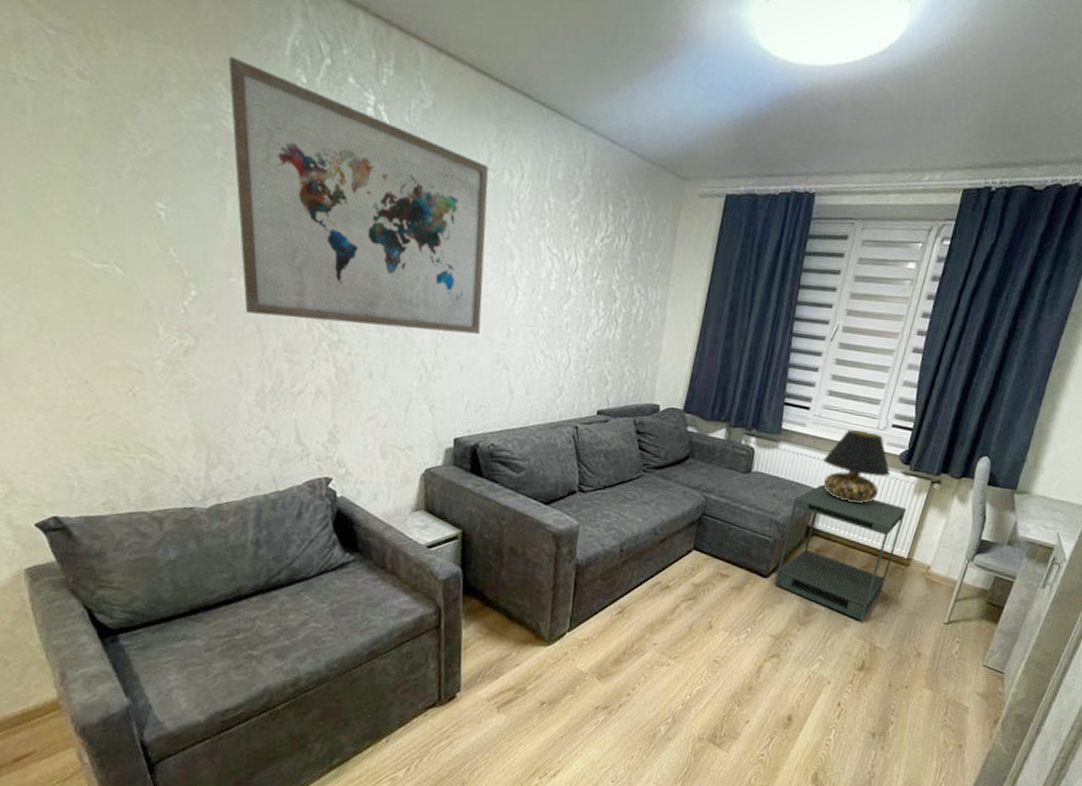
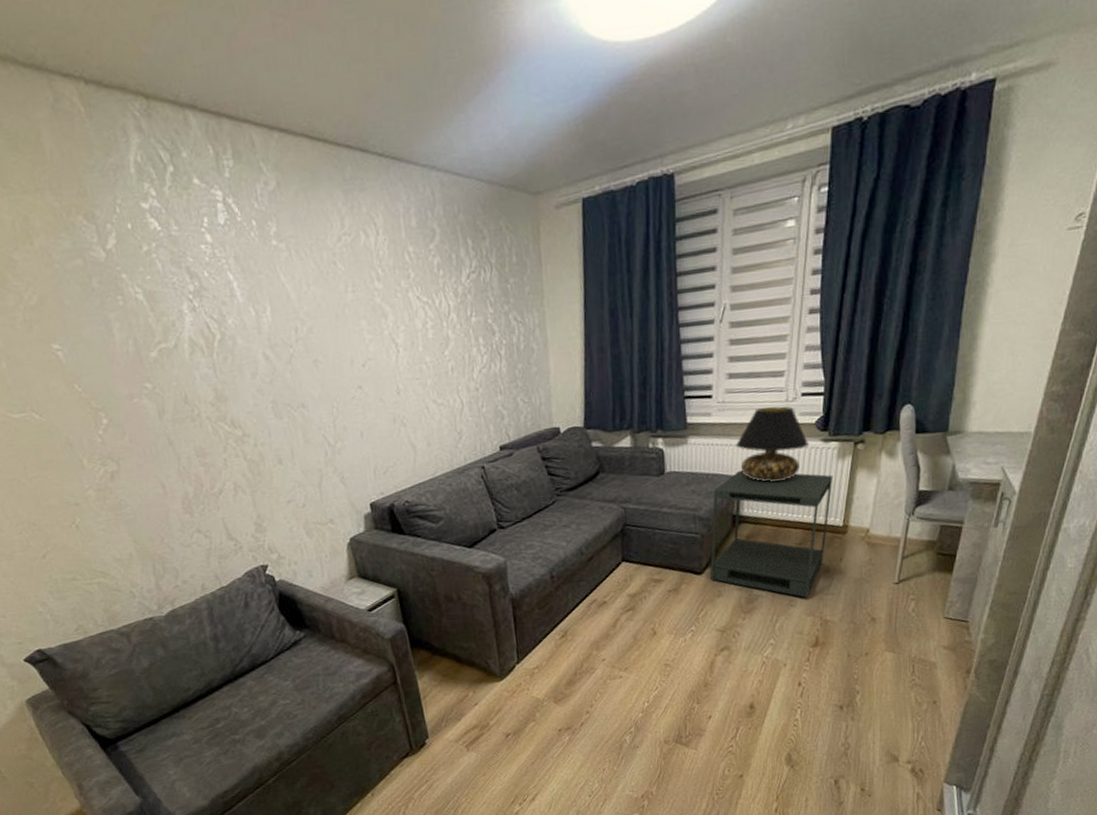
wall art: present [228,56,488,335] -> none [81,188,371,428]

